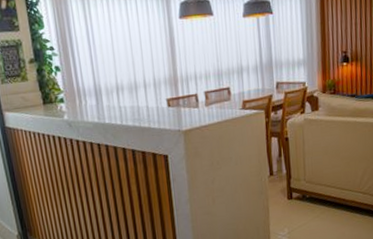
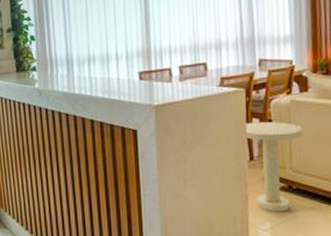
side table: none [264,139,315,219] -> present [243,121,303,212]

